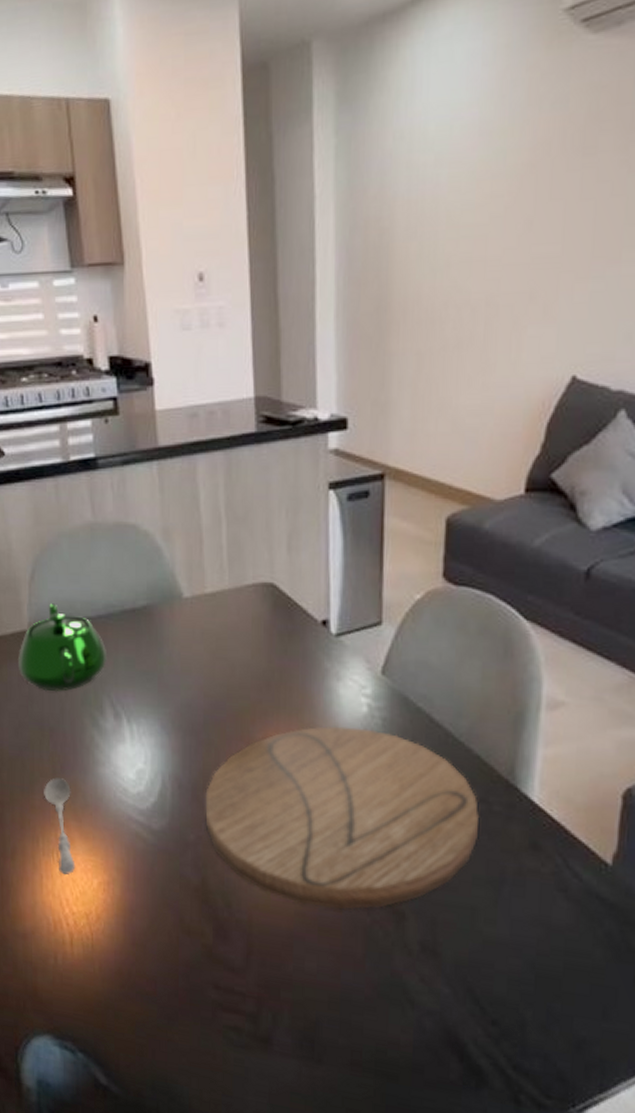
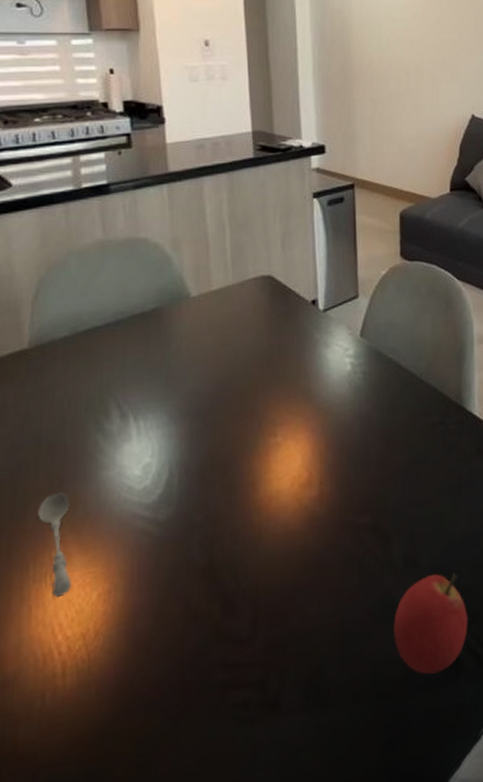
teapot: present [19,603,108,691] -> none [15,318,115,406]
cutting board: present [205,726,479,910] -> none [212,383,440,554]
fruit: none [401,970,499,1077] -> present [392,573,469,675]

